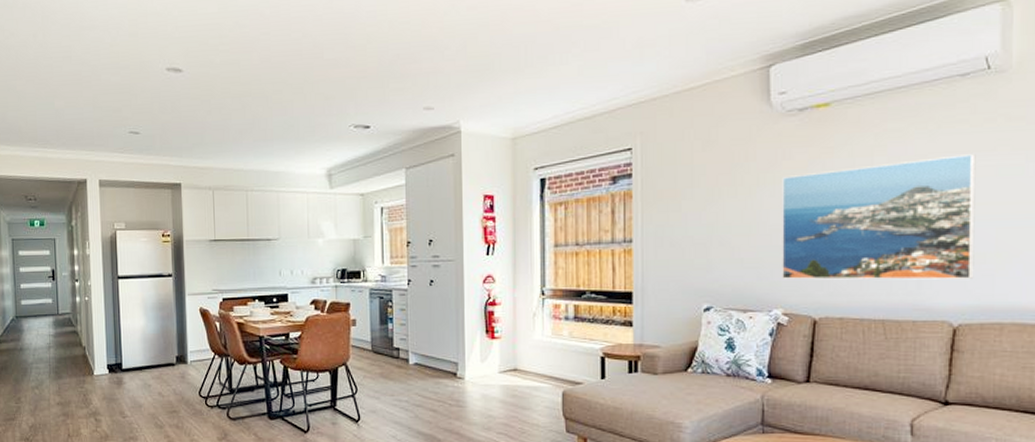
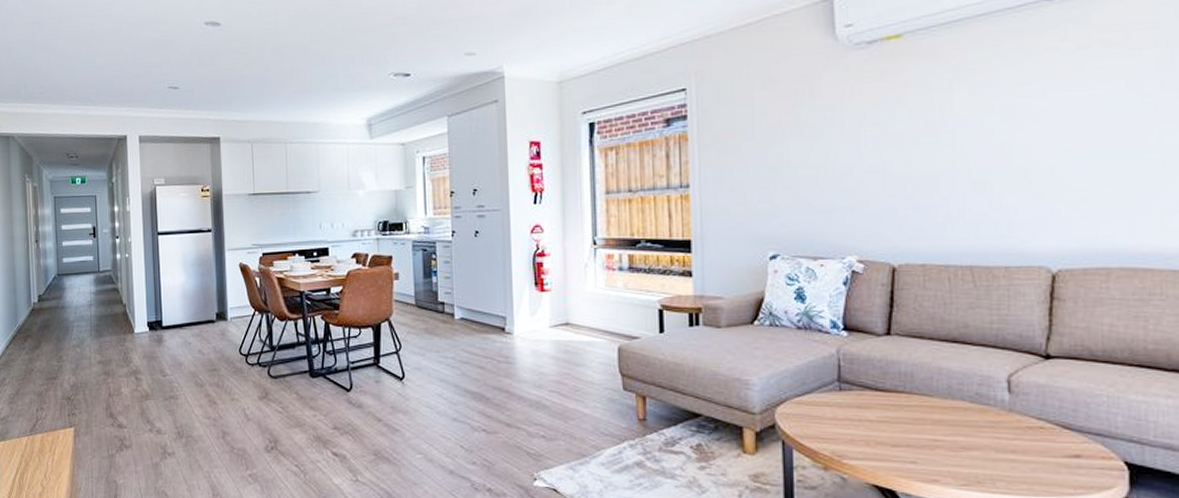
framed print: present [782,154,976,280] -> none [851,84,1074,224]

